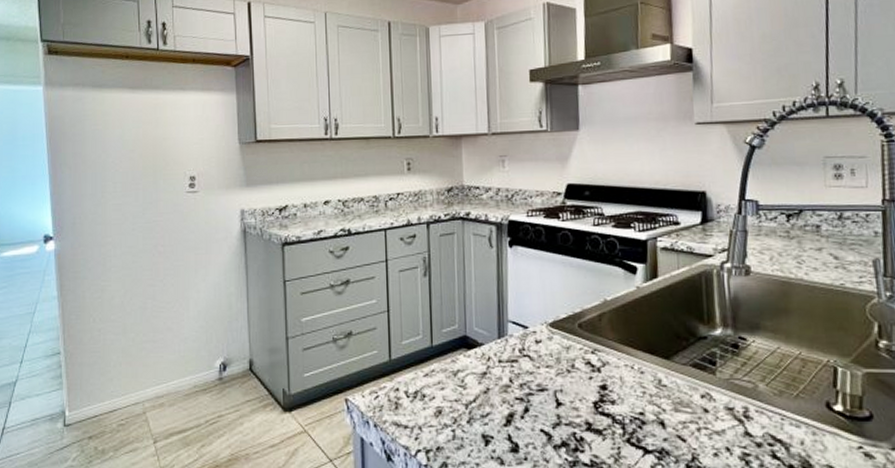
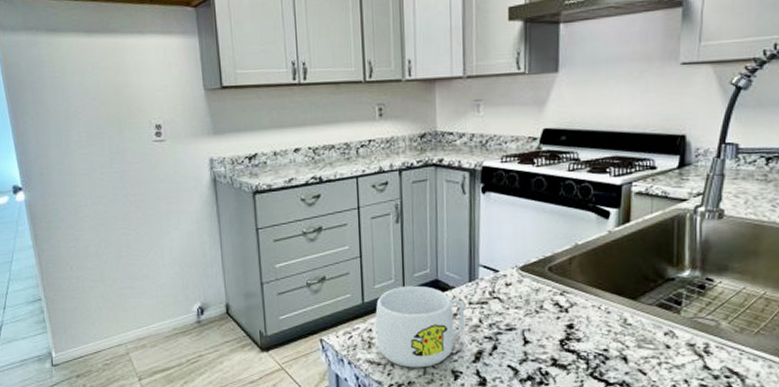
mug: none [402,341,494,432] -> present [375,285,464,368]

